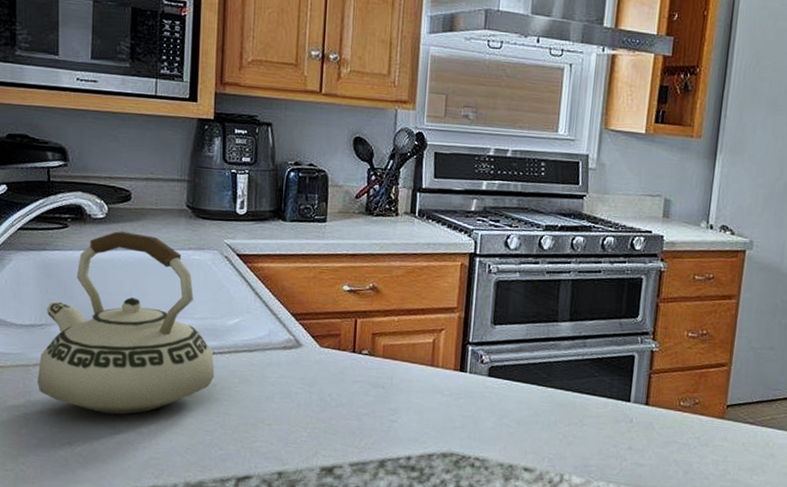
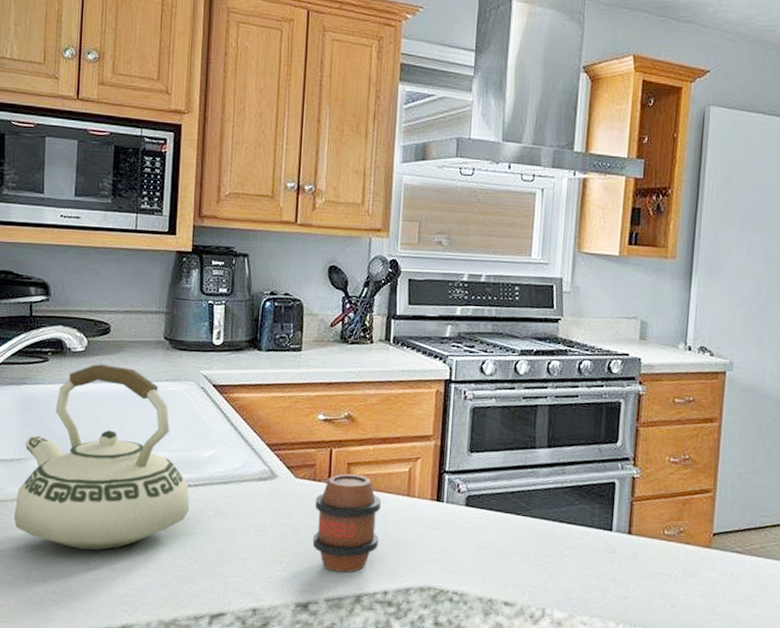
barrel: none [337,343,405,439] -> present [312,473,381,573]

